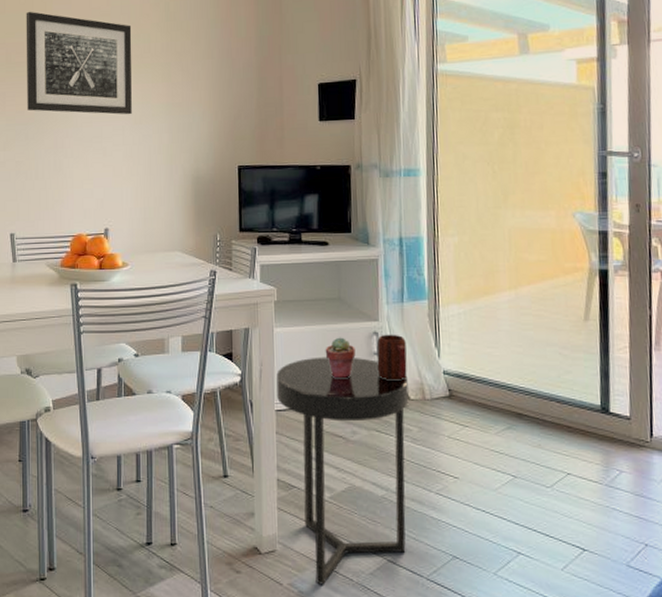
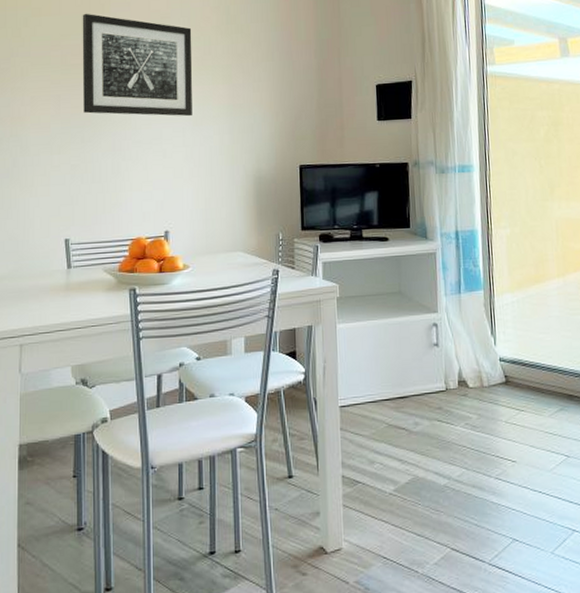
side table: present [276,357,409,585] -> none [340,349,469,580]
potted succulent: present [325,337,356,379] -> none [387,330,416,372]
mug: present [376,334,408,381] -> none [436,324,466,370]

